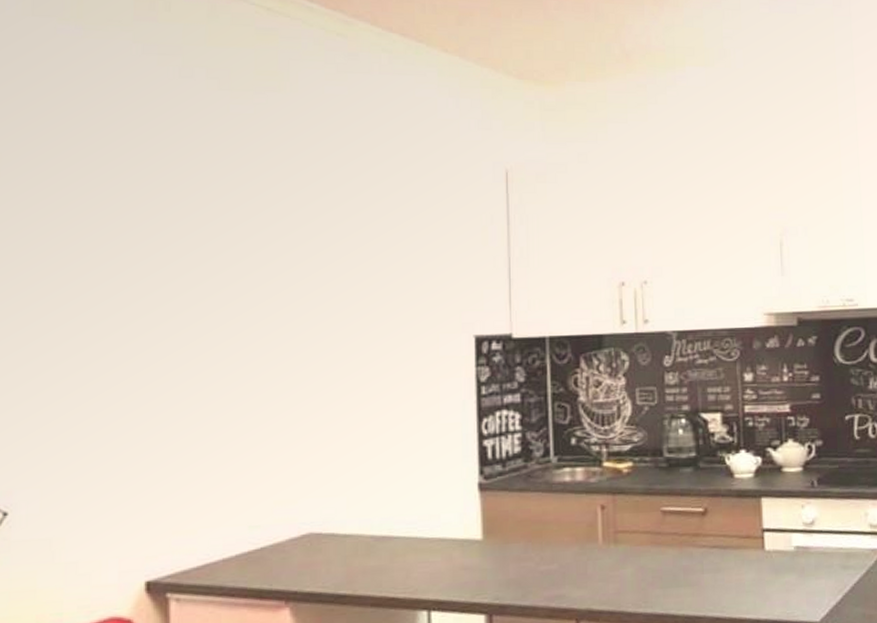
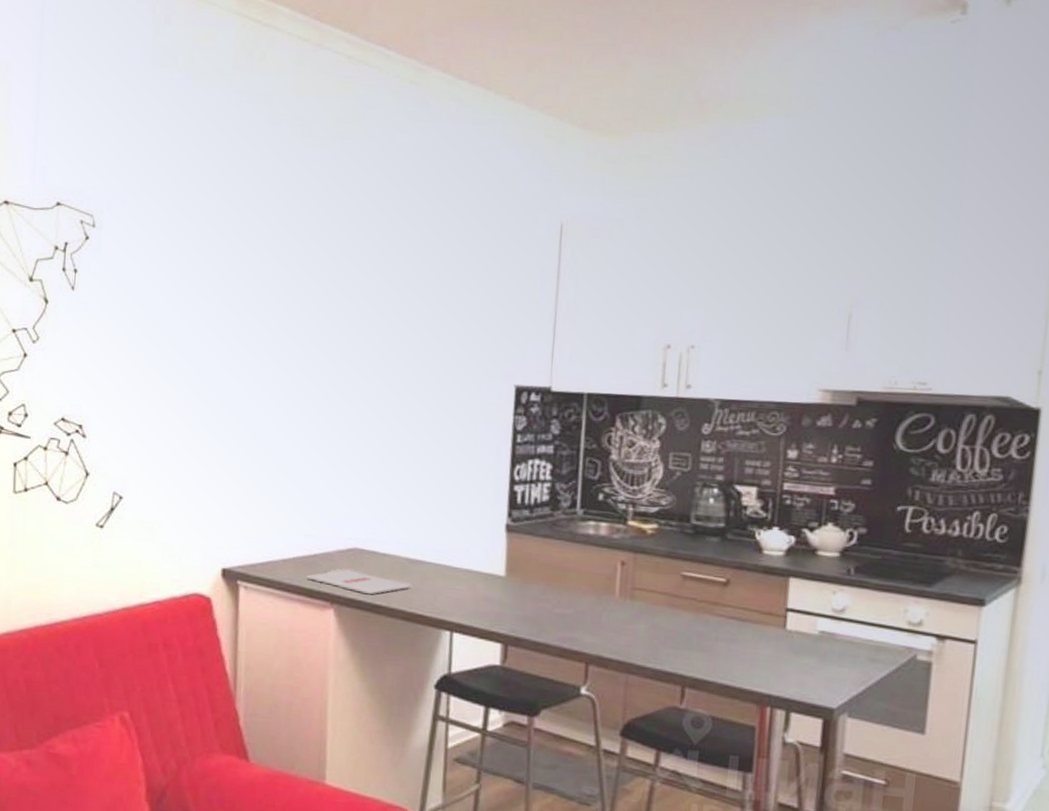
magazine: none [252,559,379,585] -> present [305,569,411,595]

